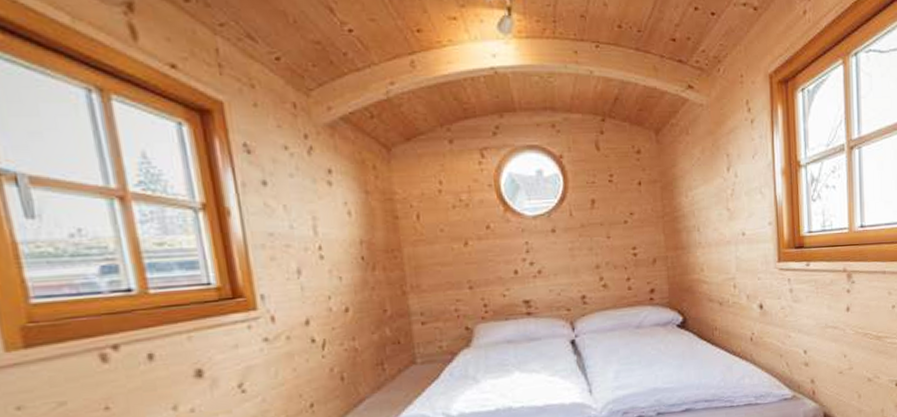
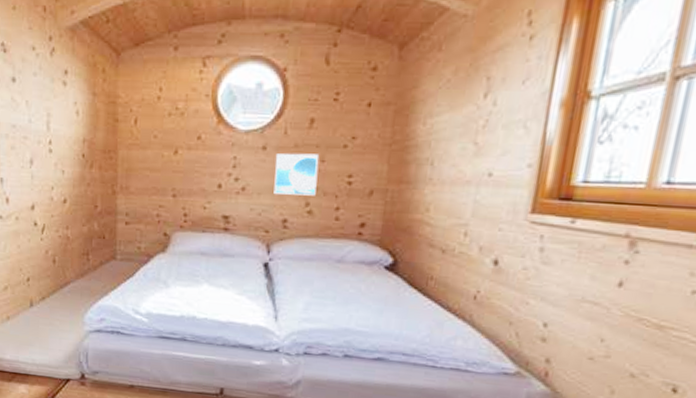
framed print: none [565,231,607,273] -> present [273,153,320,196]

